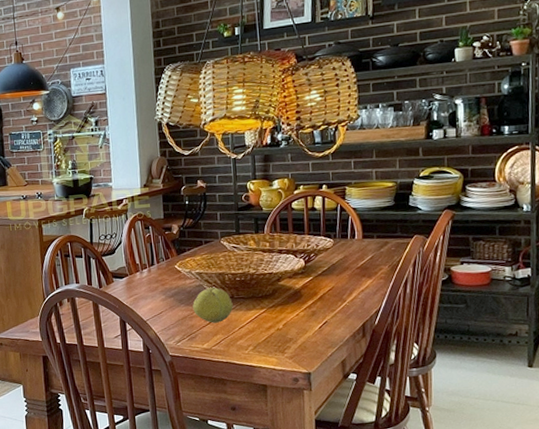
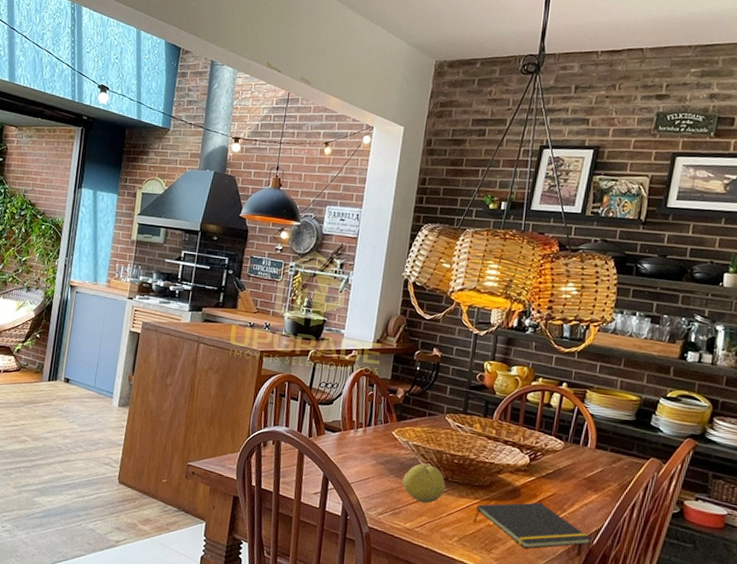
notepad: none [264,298,373,342] -> present [473,502,591,549]

